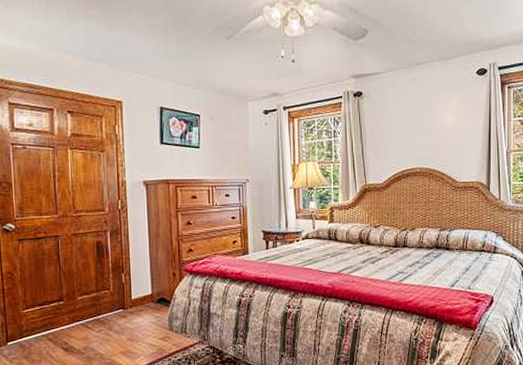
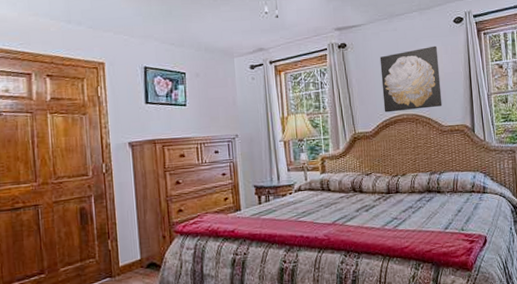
wall art: none [396,98,458,165] -> present [379,45,443,113]

